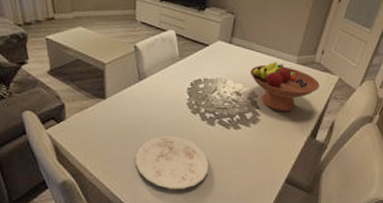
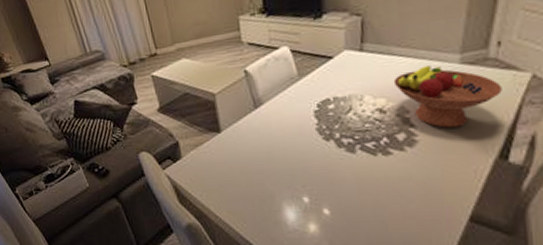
plate: present [136,136,209,189] -> none [263,169,357,232]

